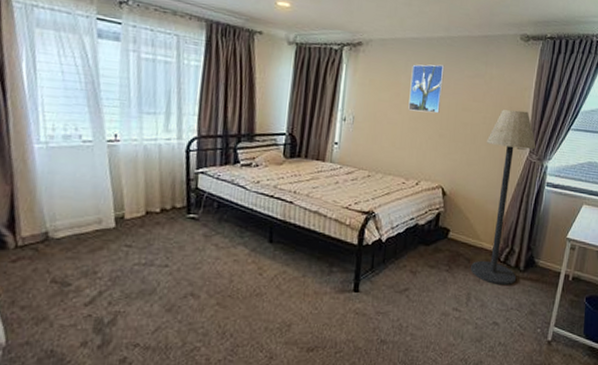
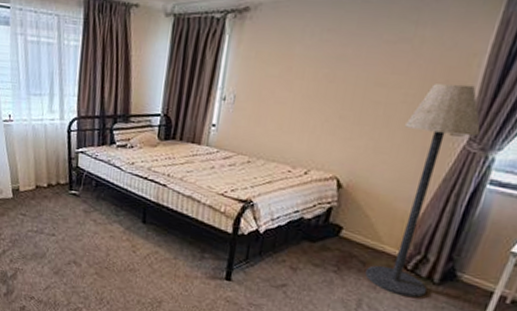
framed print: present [408,64,445,113] -> none [301,28,356,90]

